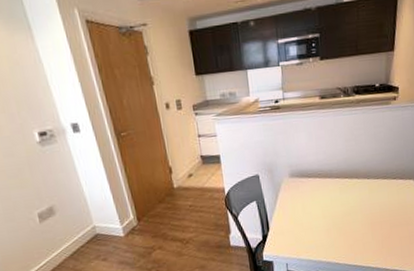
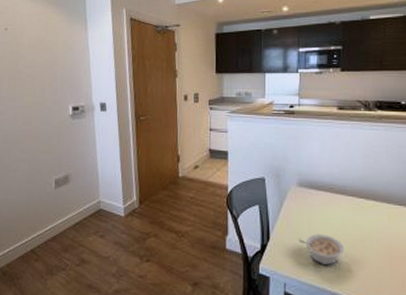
legume: none [295,215,335,241] -> present [298,234,345,265]

